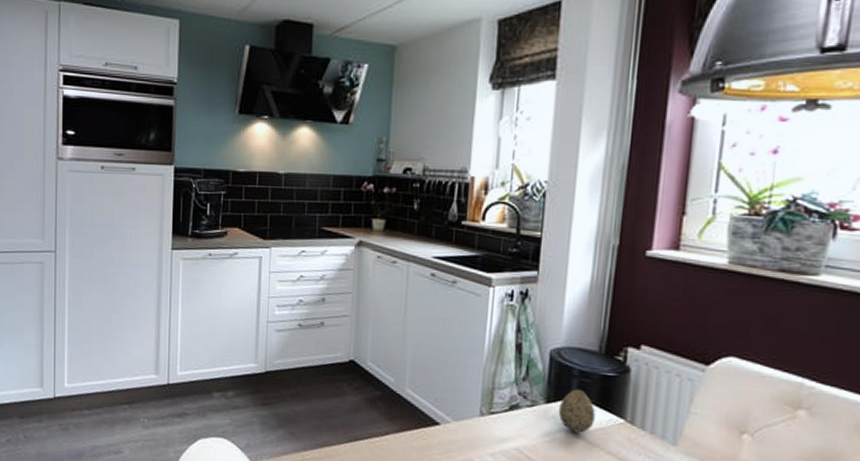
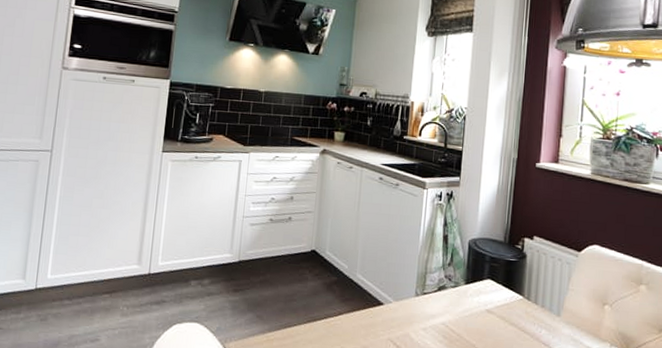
decorative egg: present [558,389,596,433] -> none [475,272,502,308]

